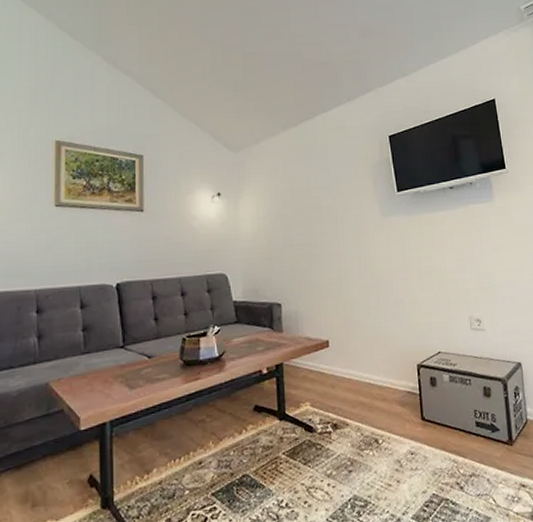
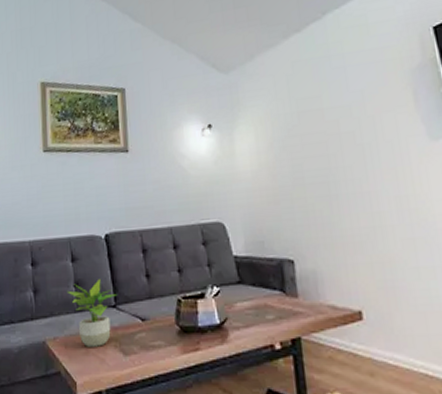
potted plant: none [75,323,126,385] -> present [68,279,117,347]

